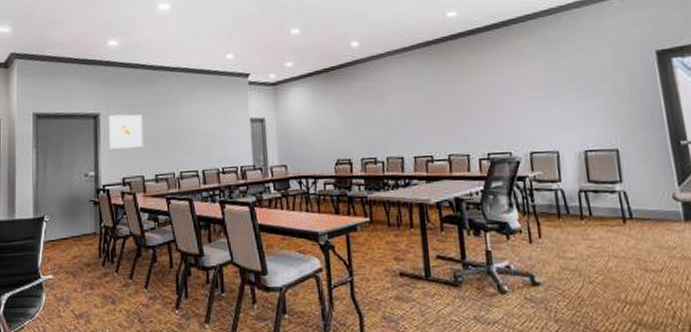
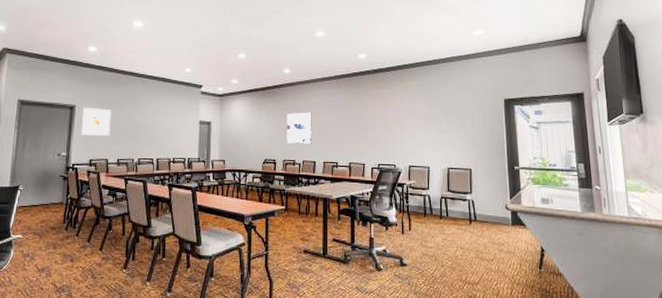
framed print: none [360,94,397,137] -> present [287,112,312,144]

